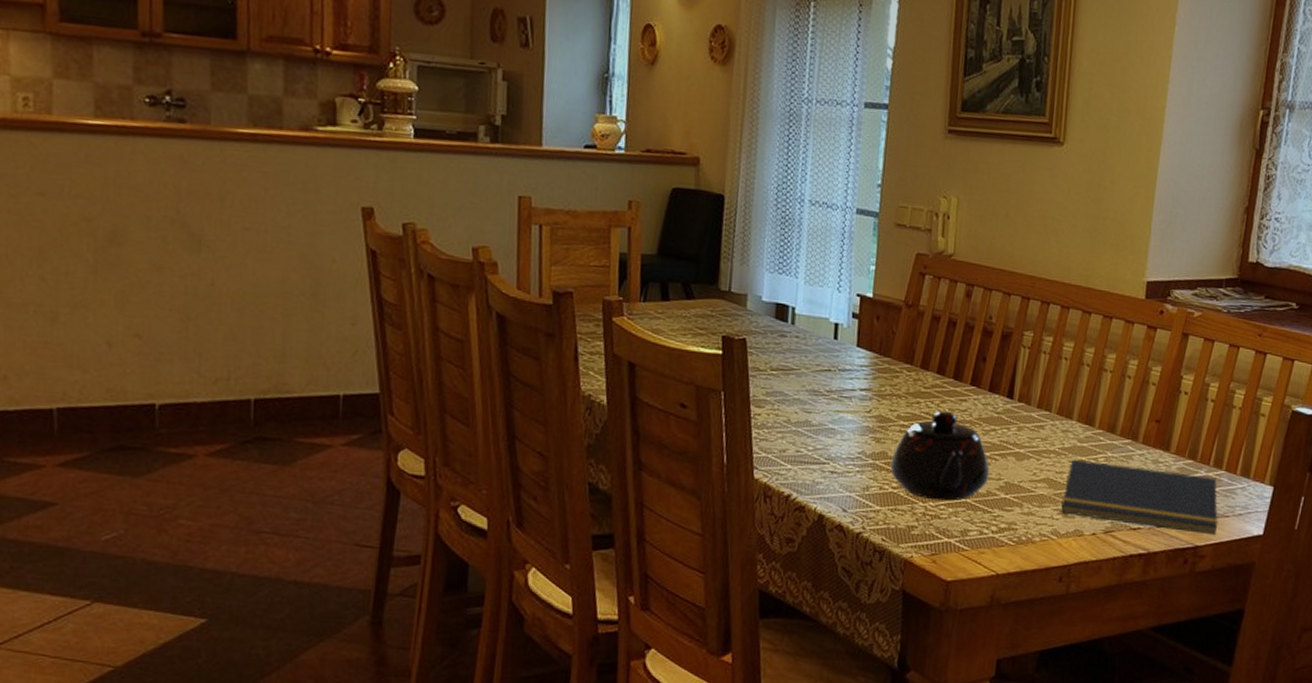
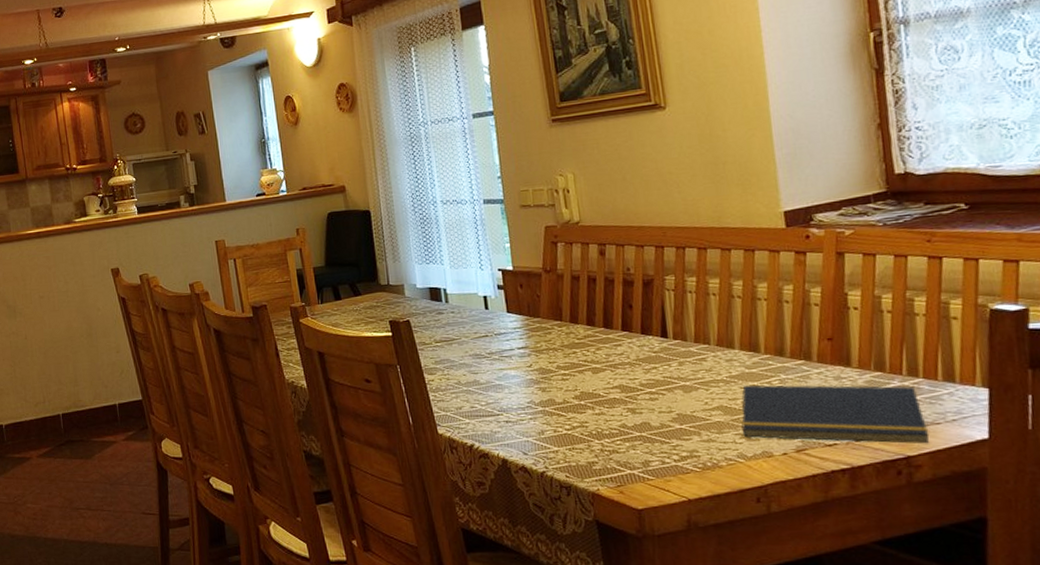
teapot: present [890,410,990,501] -> none [559,356,660,437]

